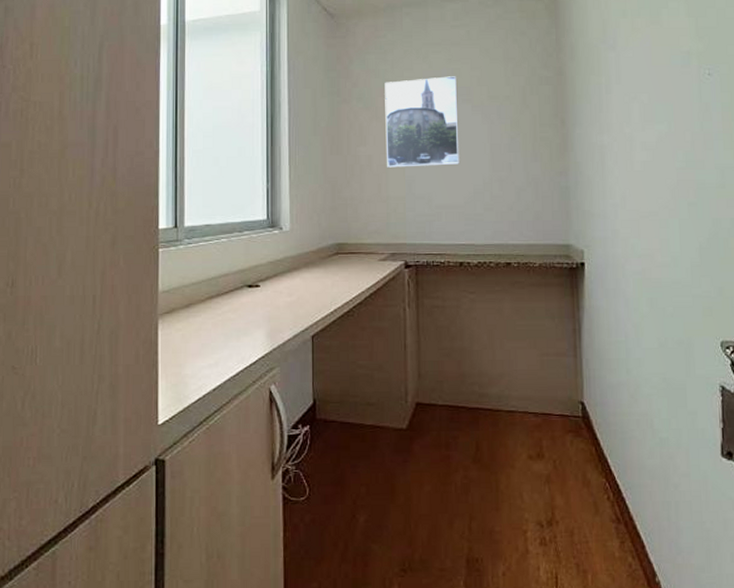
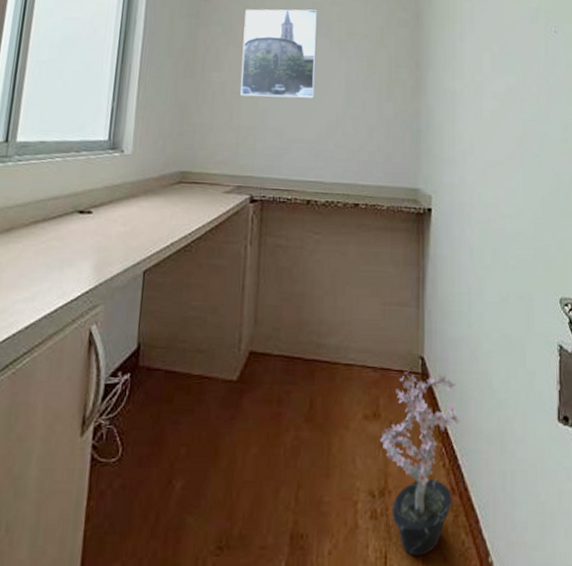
potted plant: none [545,416,622,576] -> present [380,372,460,556]

